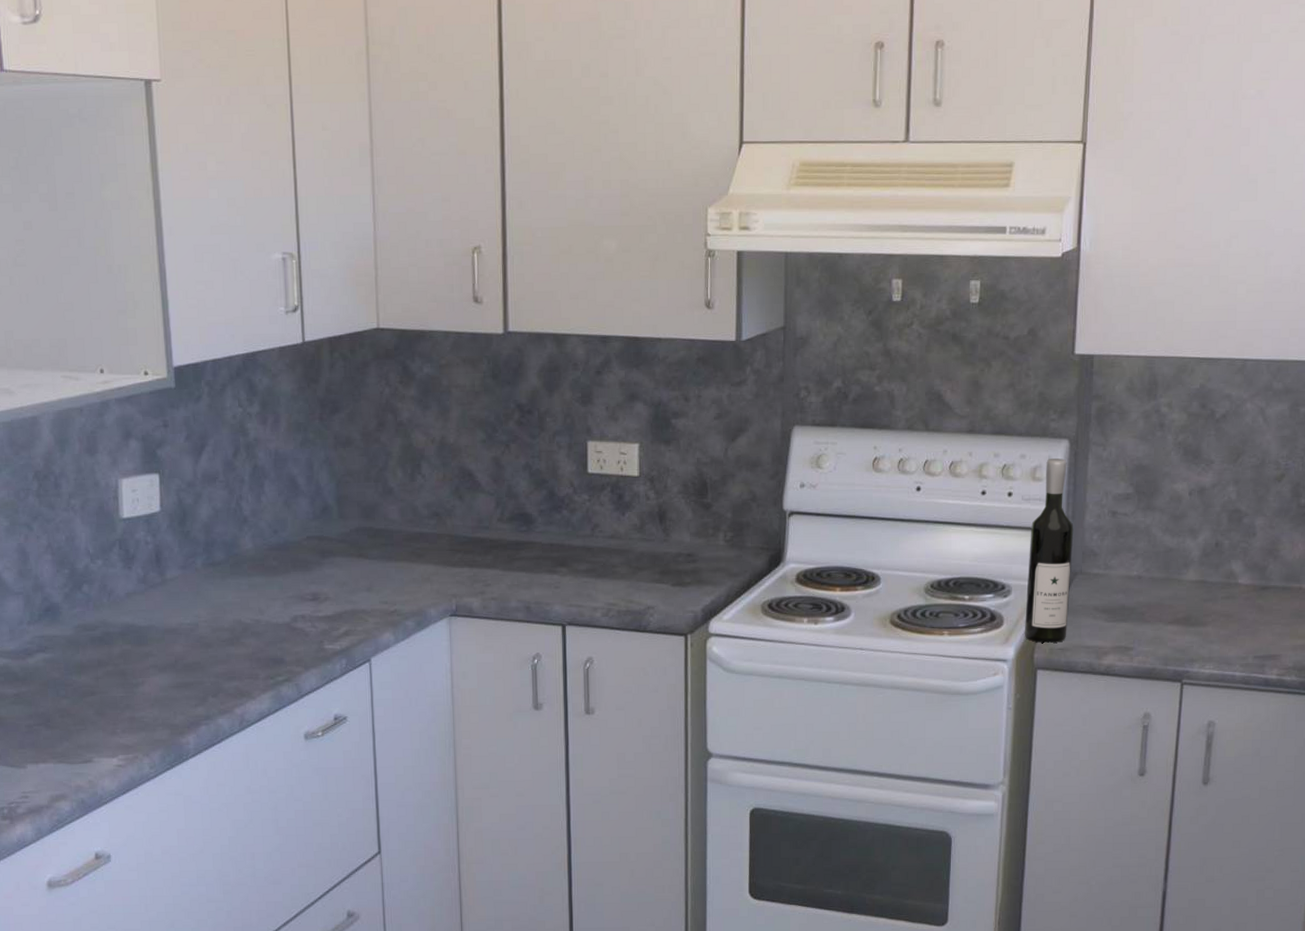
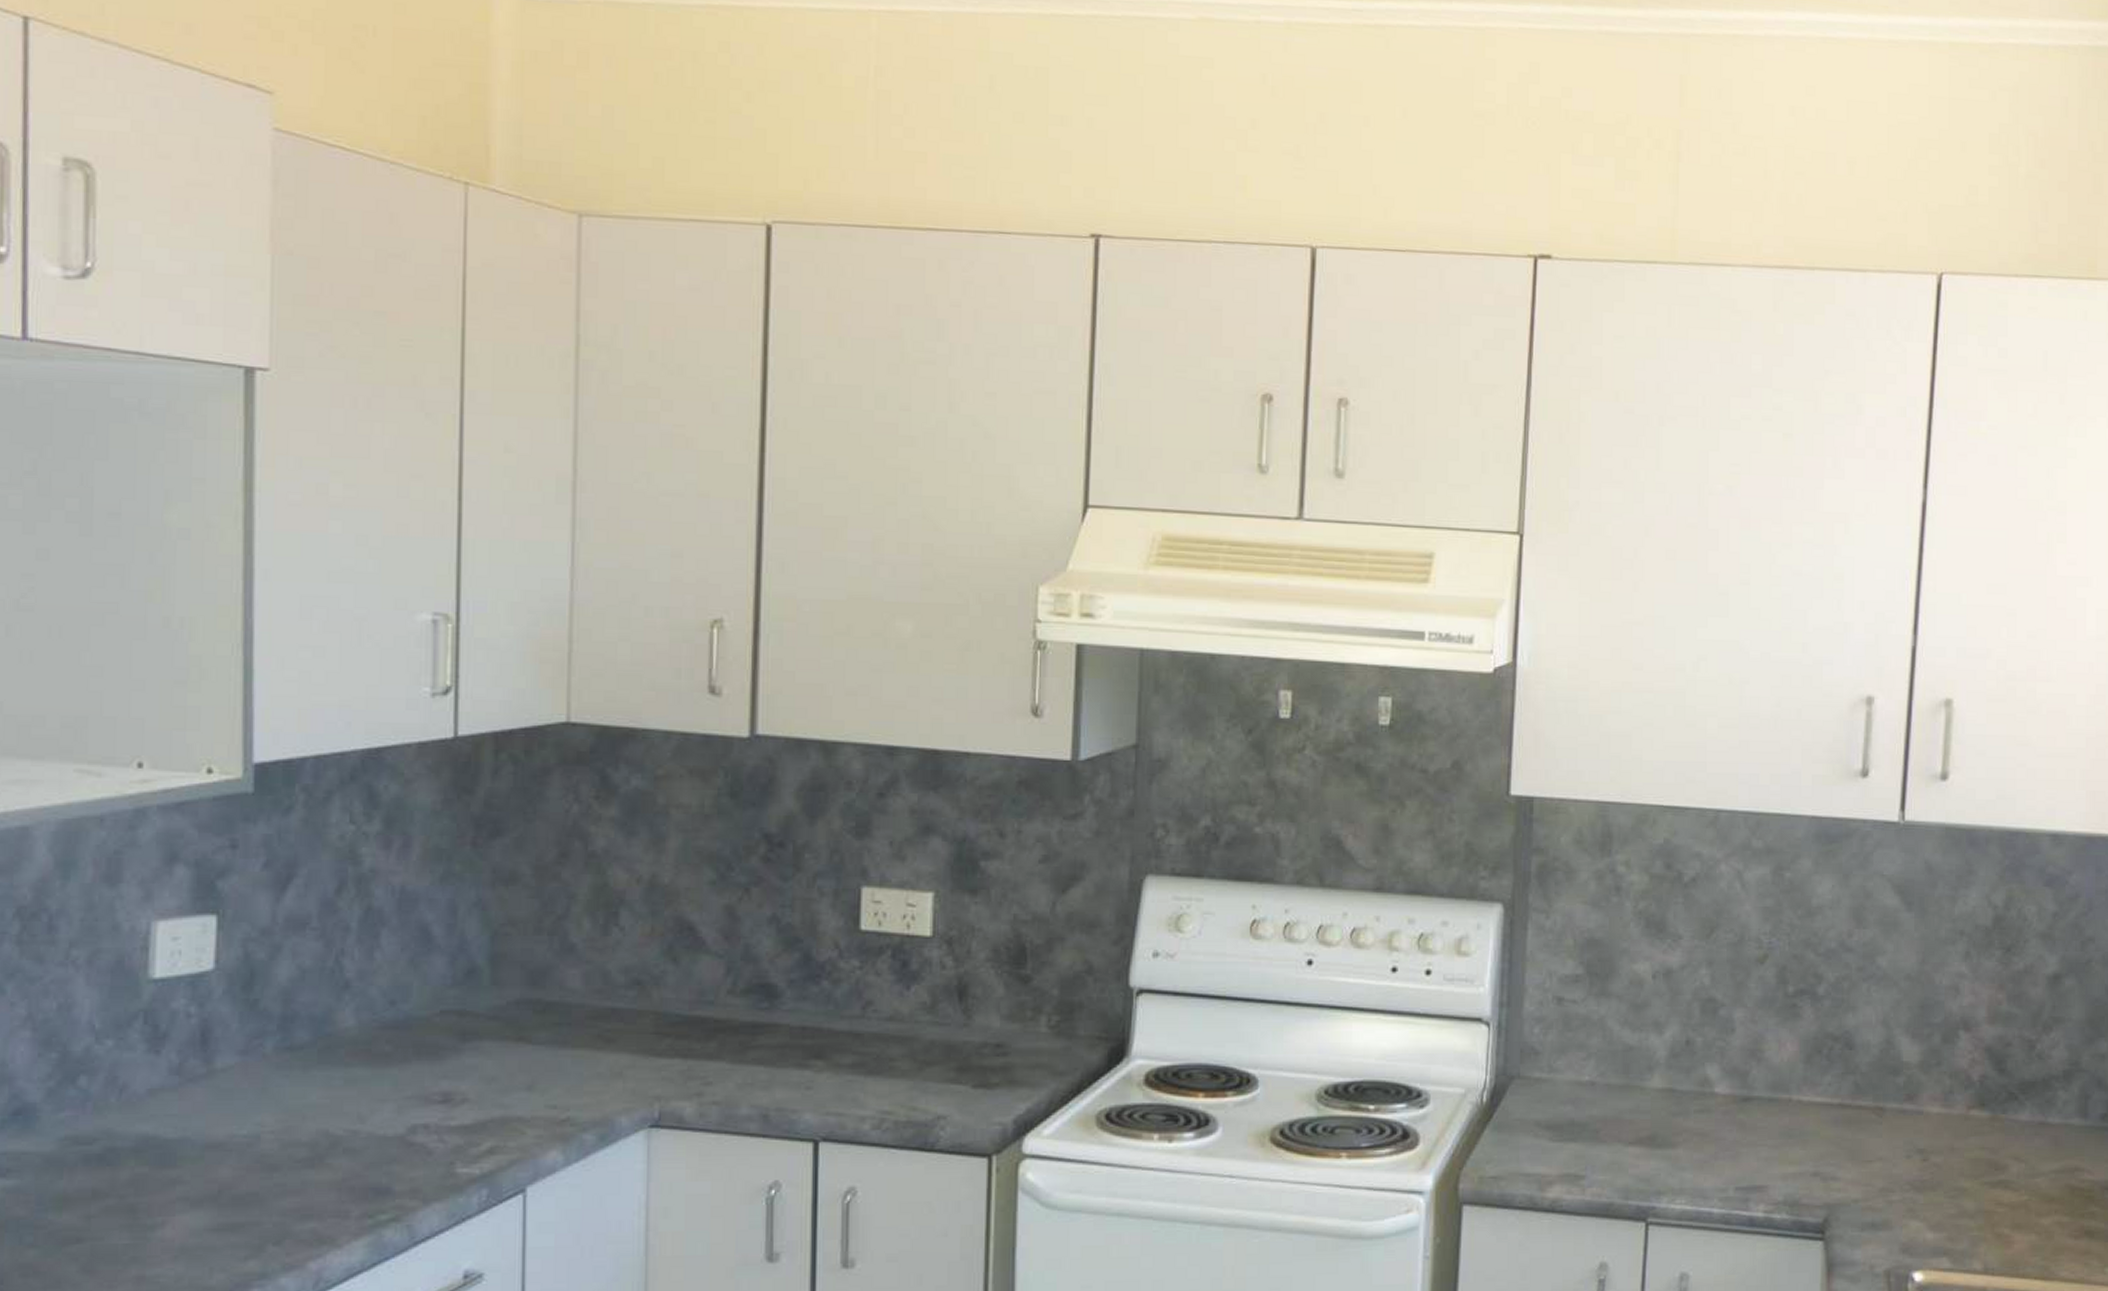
bottle: present [1024,458,1074,643] -> none [1446,927,1509,1169]

